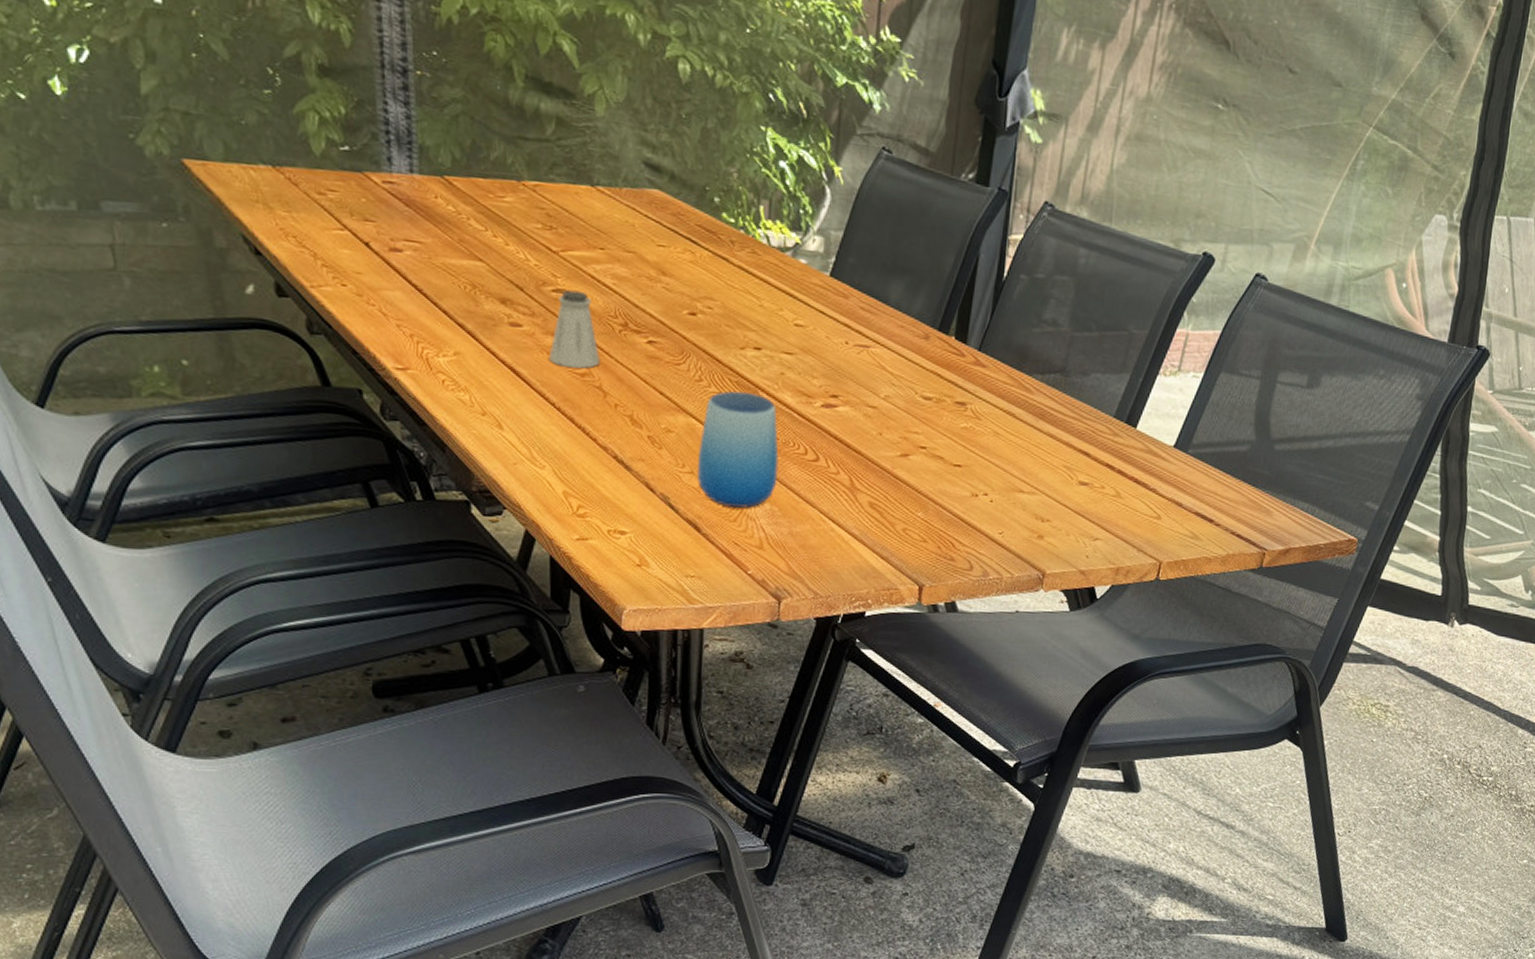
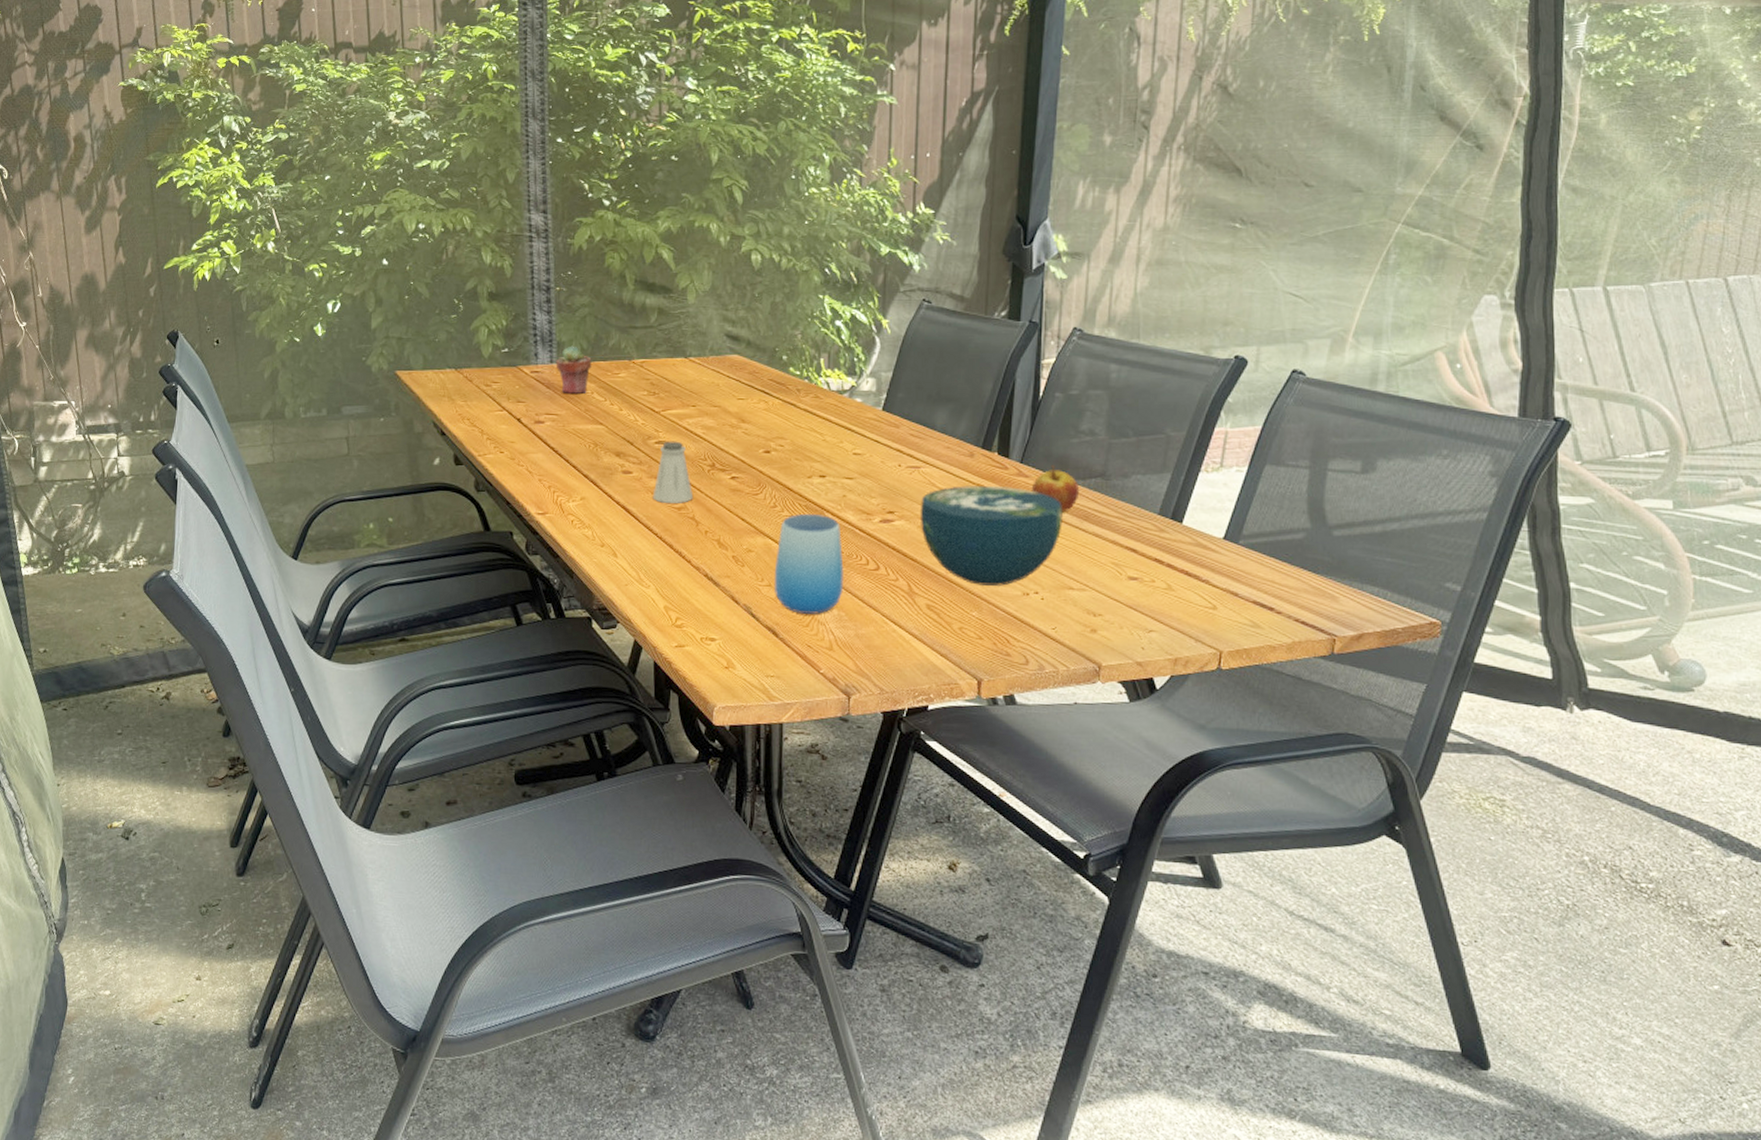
potted succulent: none [417,153,469,218] -> present [555,346,593,394]
bowl: none [866,371,1019,485] -> present [920,486,1062,587]
apple: none [988,355,1038,409] -> present [1031,464,1080,513]

